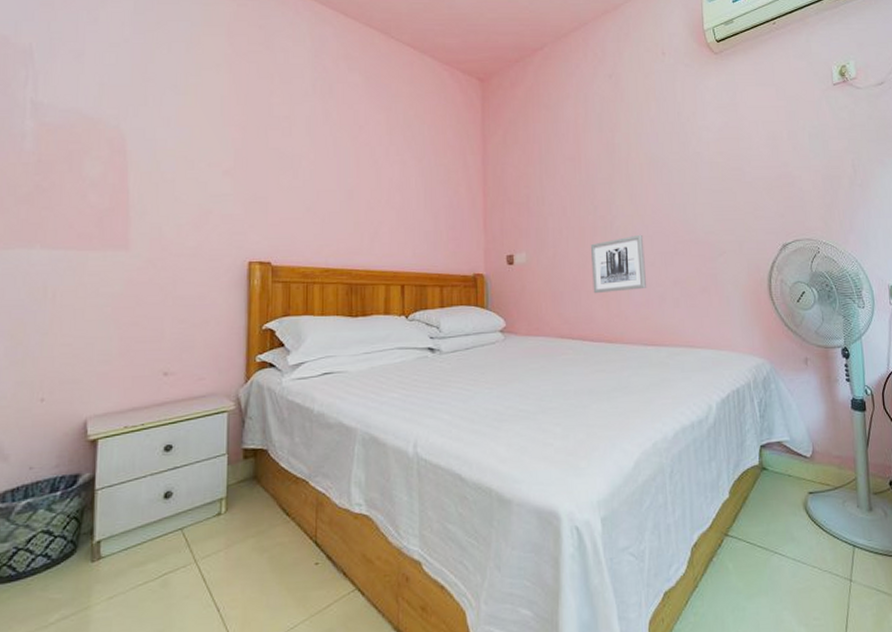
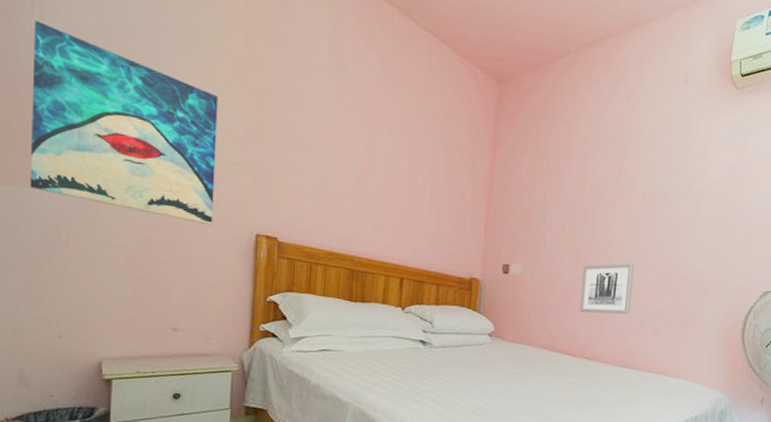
wall art: none [17,90,207,260] -> present [29,20,218,226]

